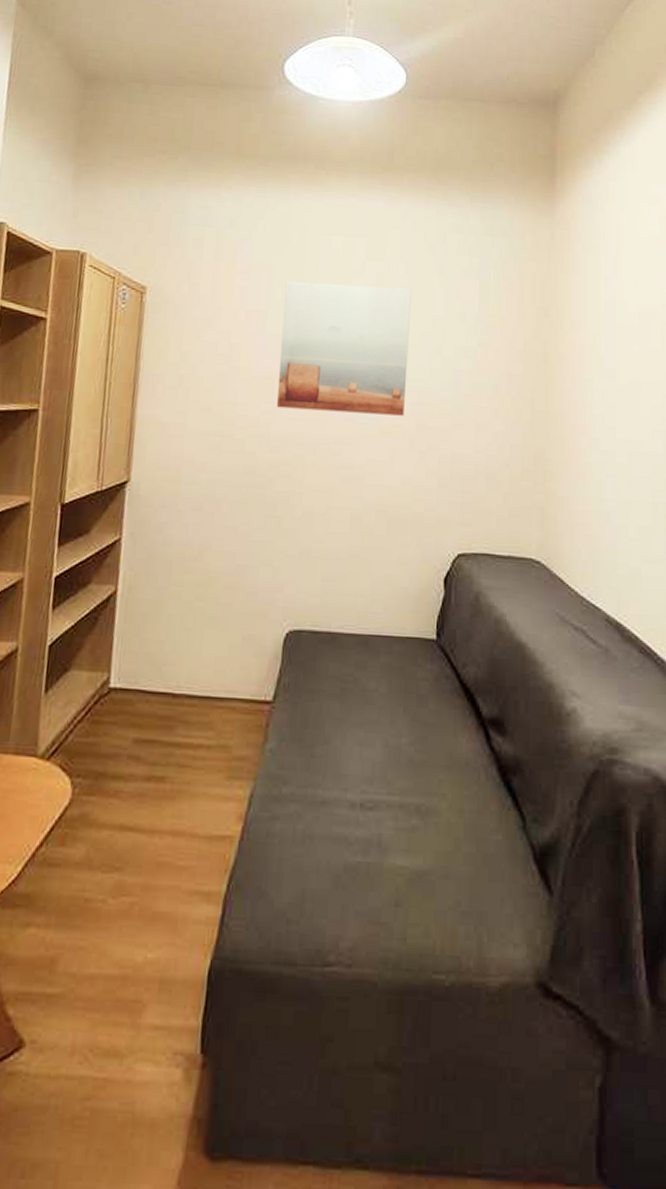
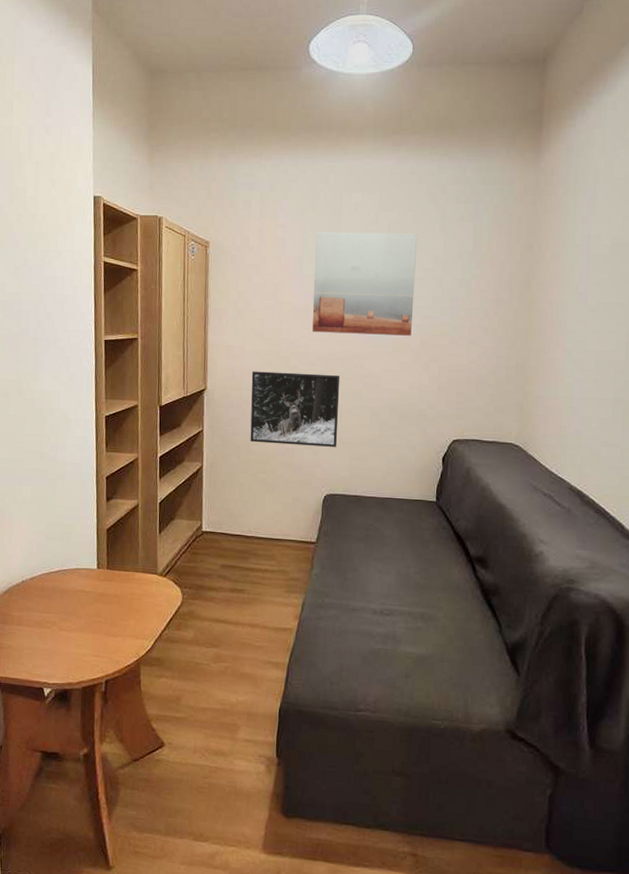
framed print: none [186,457,312,564] -> present [250,371,340,447]

